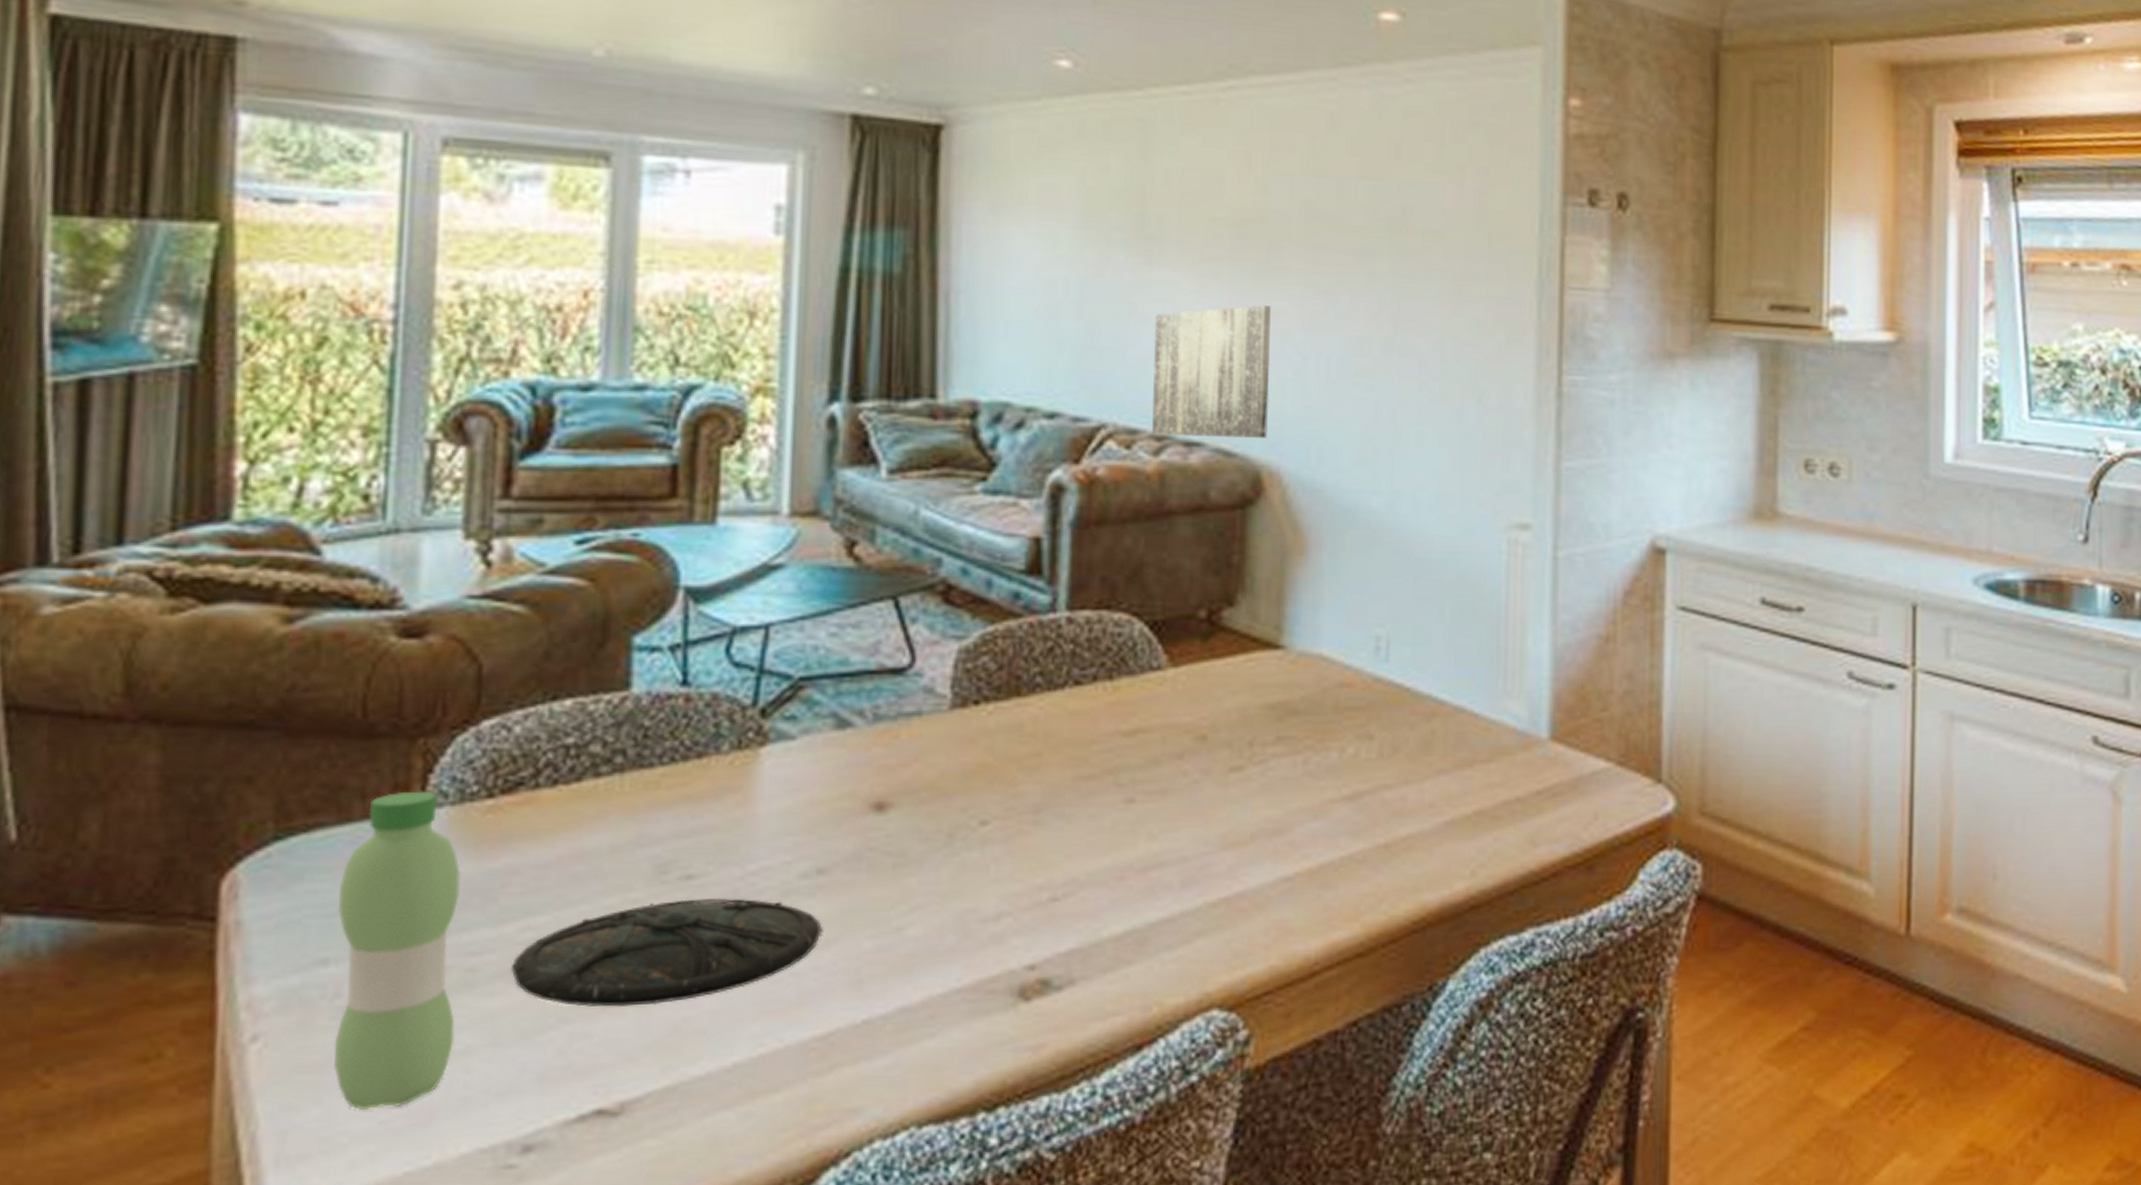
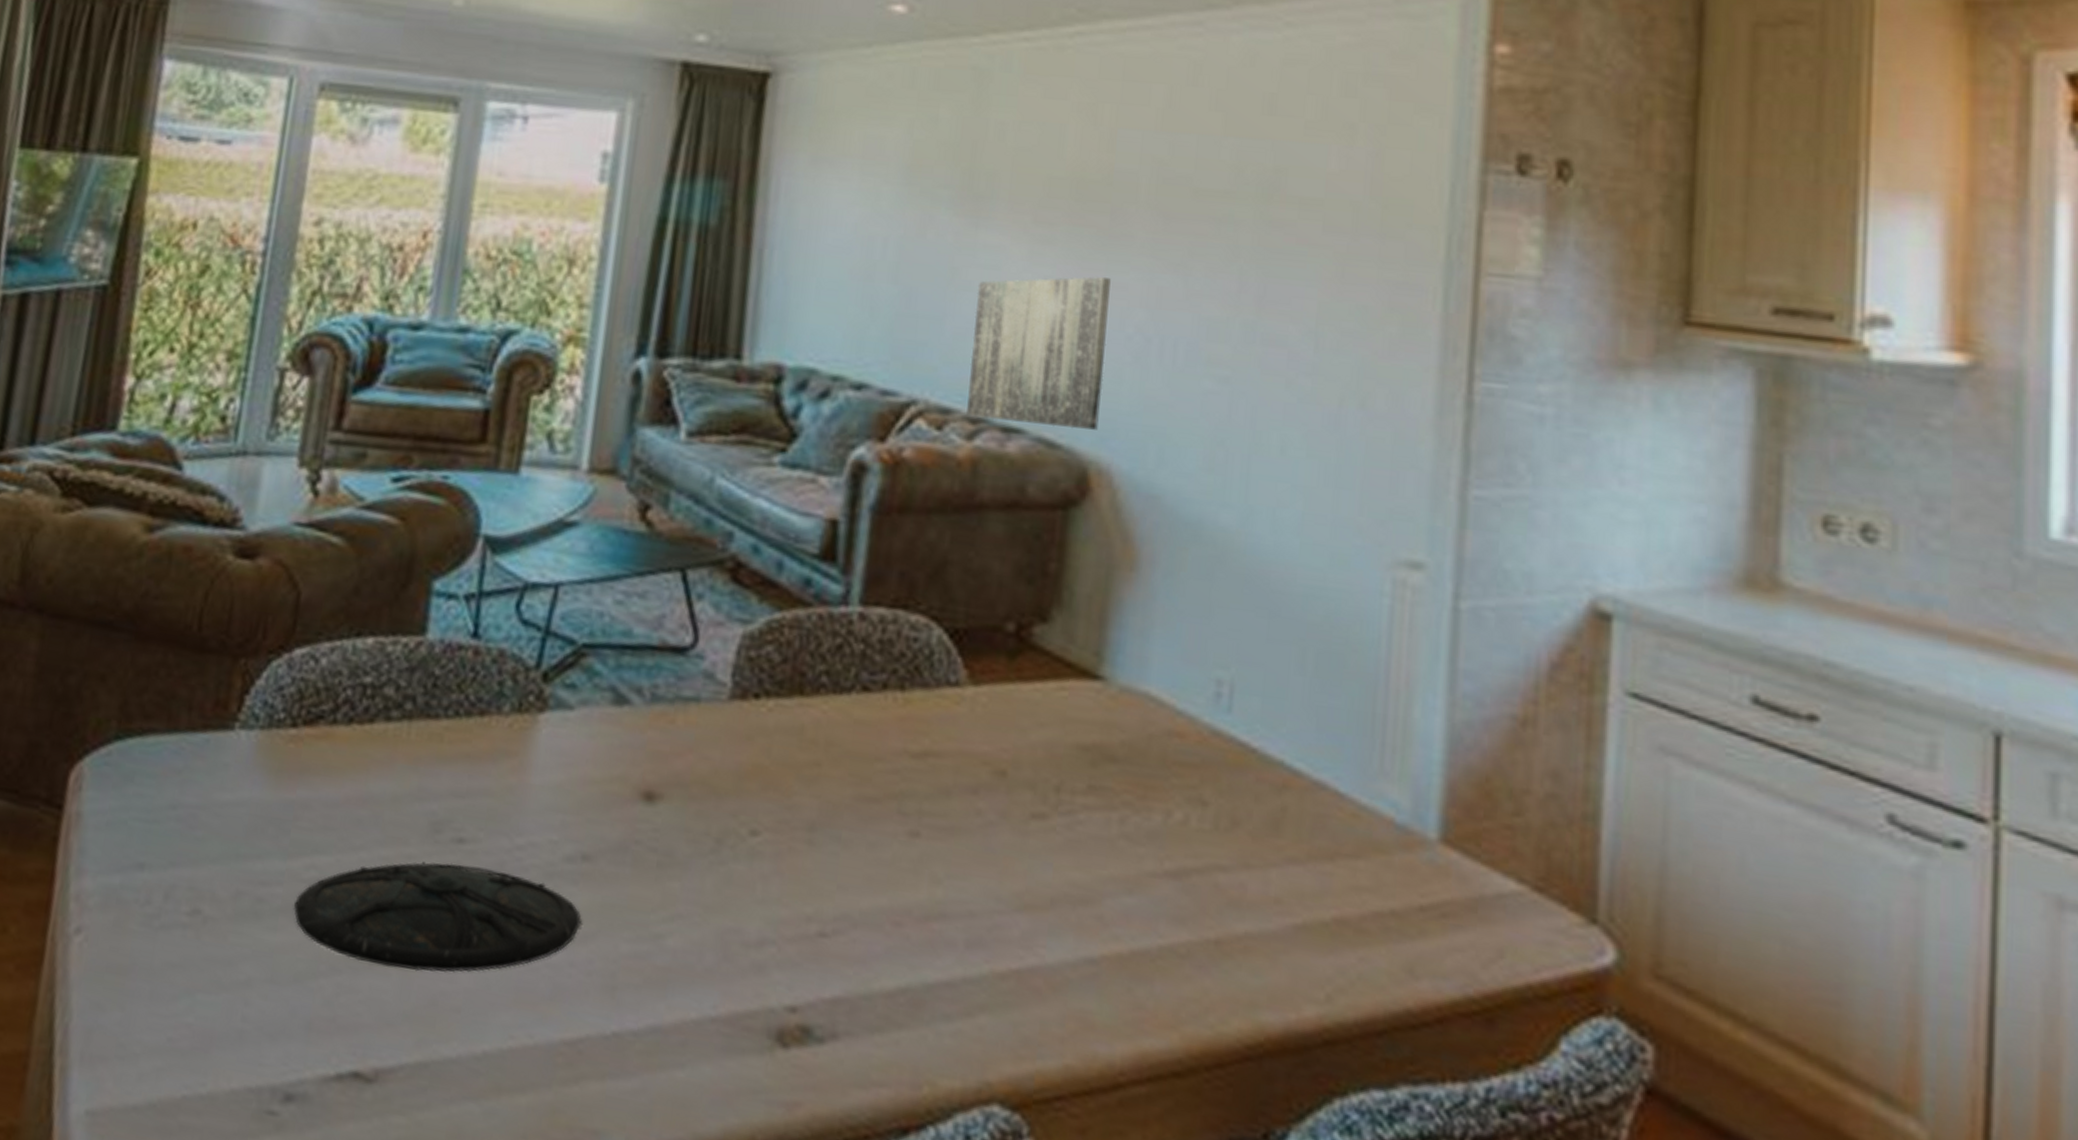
water bottle: present [334,791,460,1111] -> none [137,709,261,1027]

